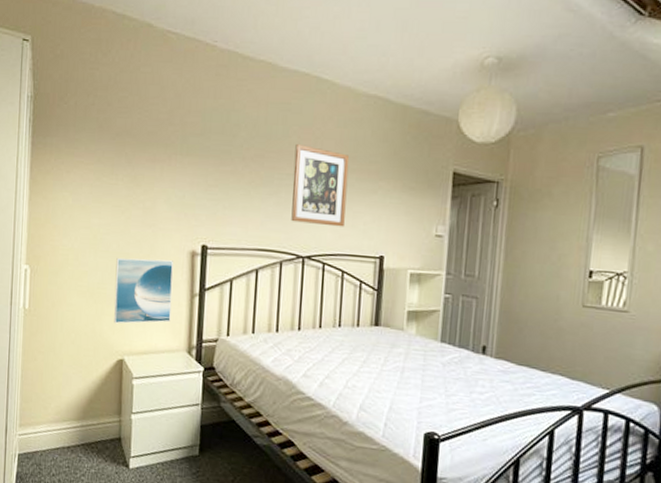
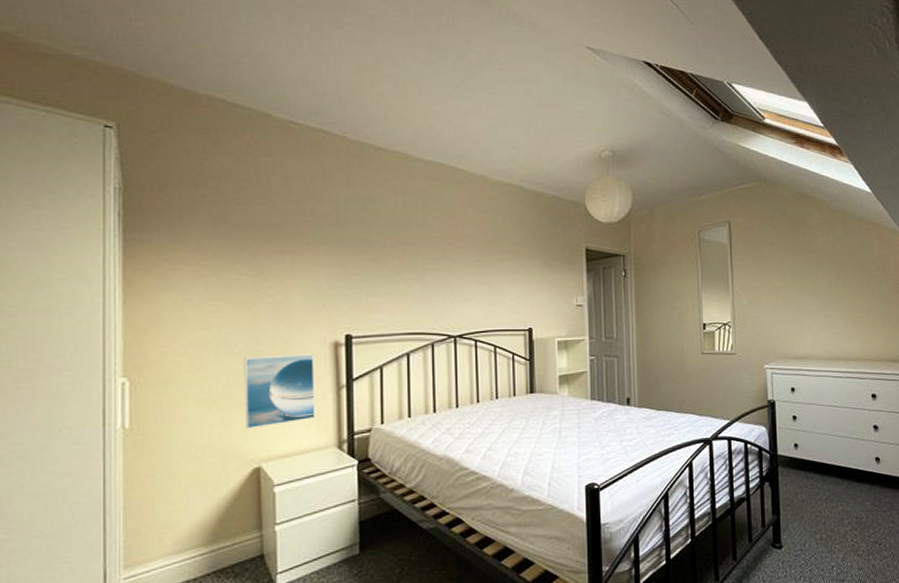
wall art: present [291,144,350,227] -> none [437,230,492,305]

